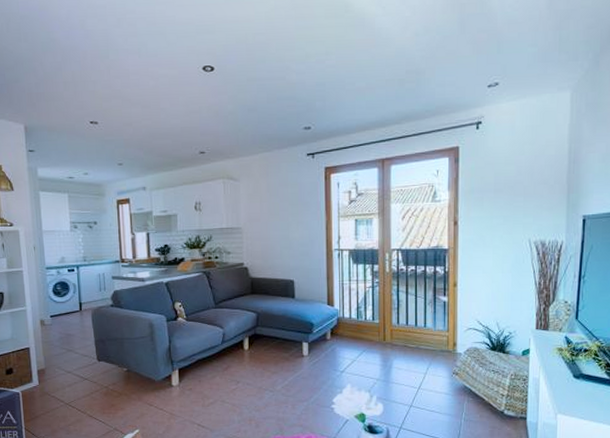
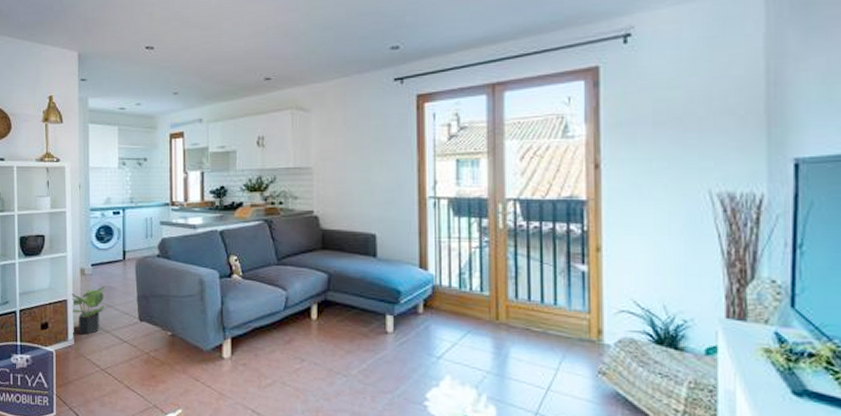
potted plant: none [33,333,66,376] -> present [72,286,105,335]

